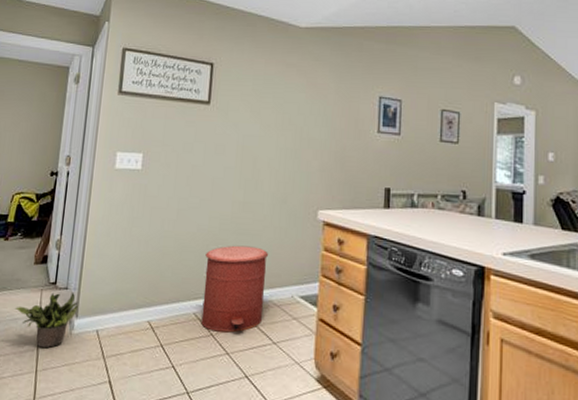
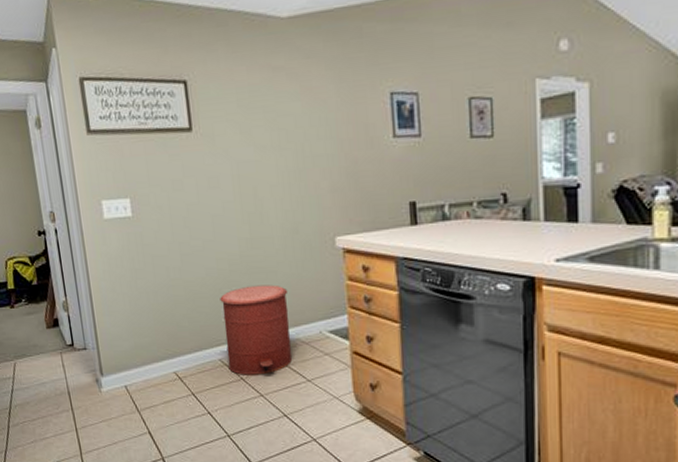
potted plant: present [14,291,79,348] -> none [39,351,102,408]

